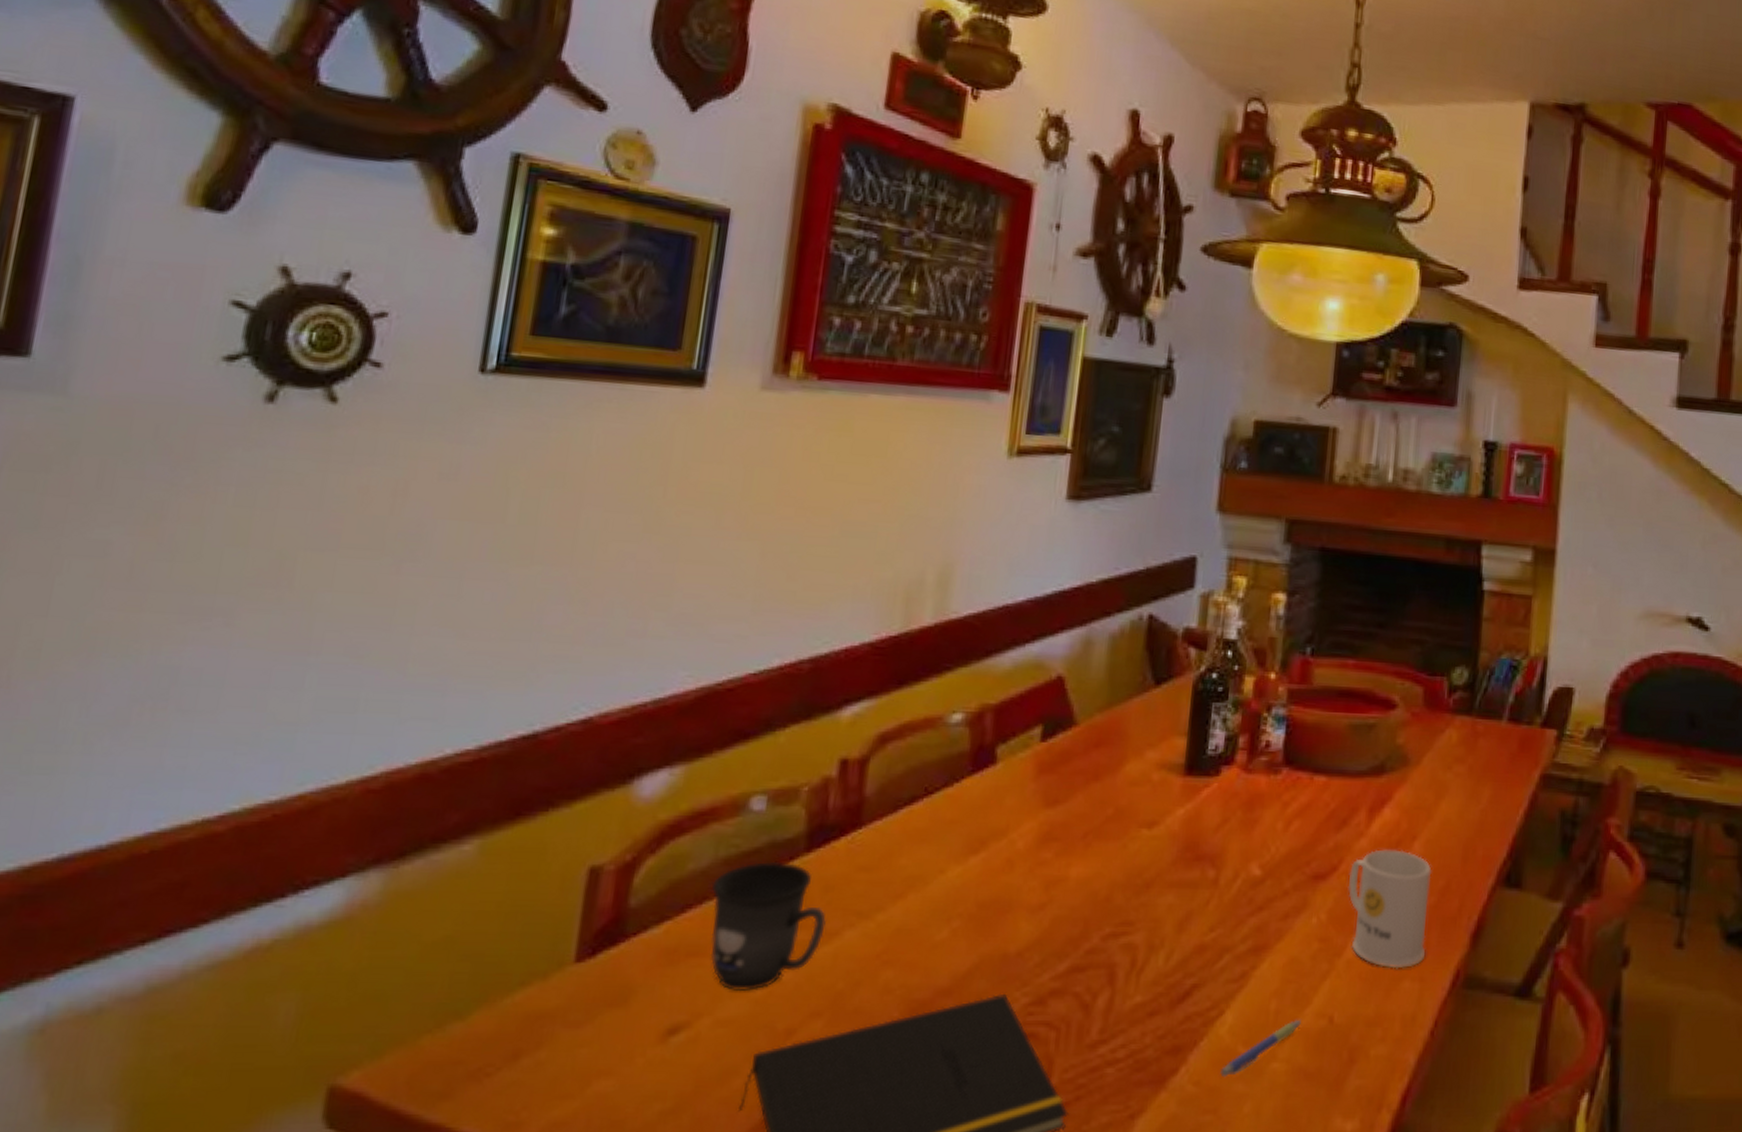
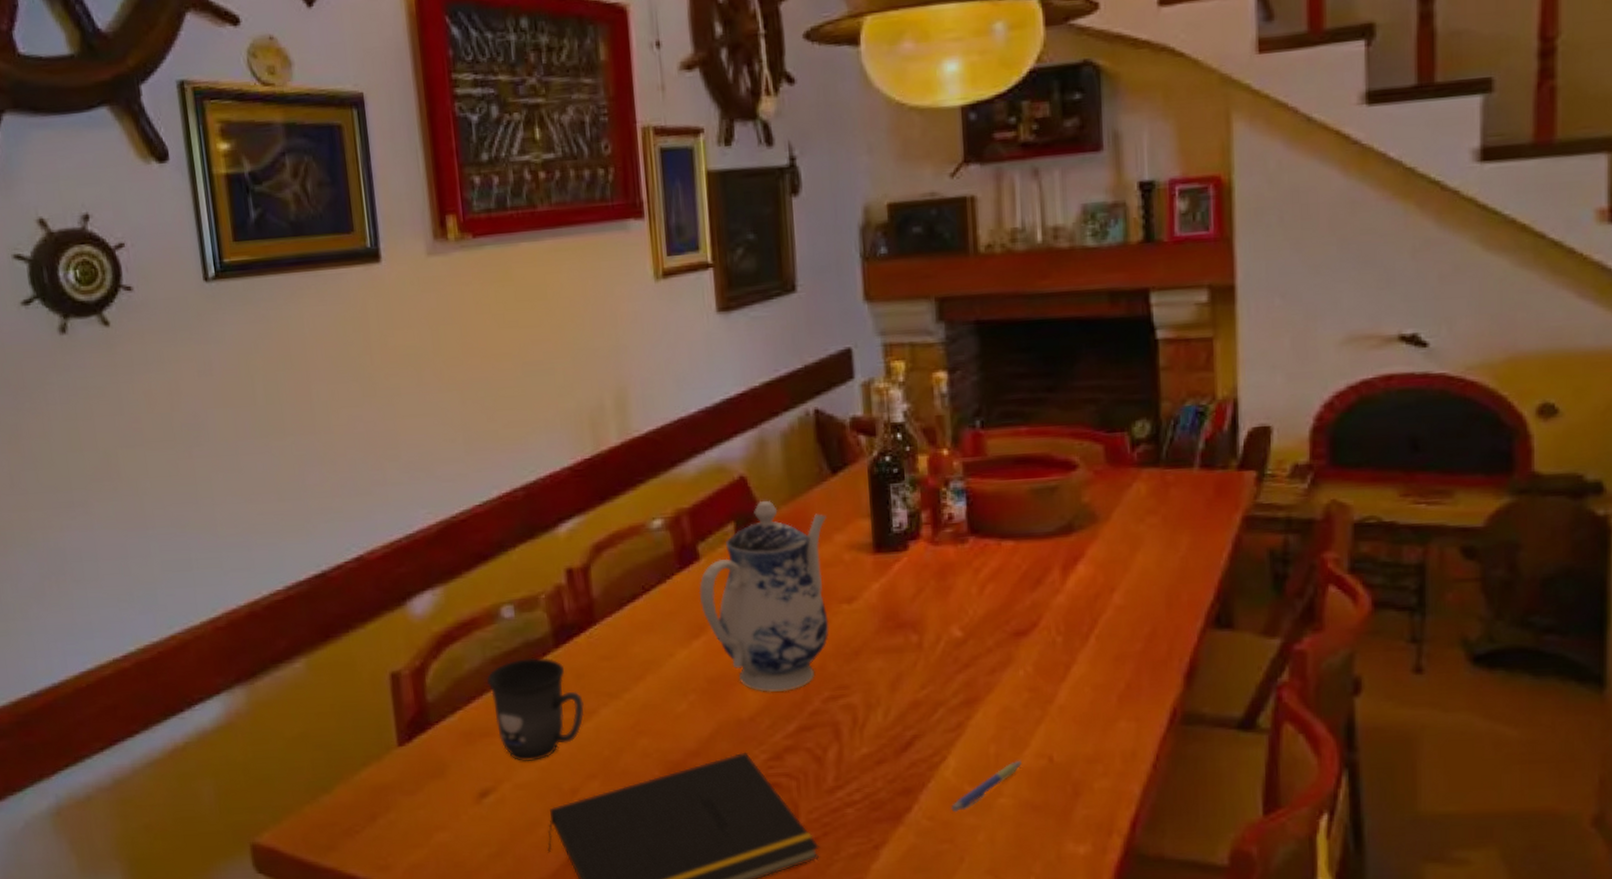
teapot: none [986,706,1142,923] -> present [699,501,829,692]
mug: present [1347,849,1432,969] -> none [1050,602,1139,711]

